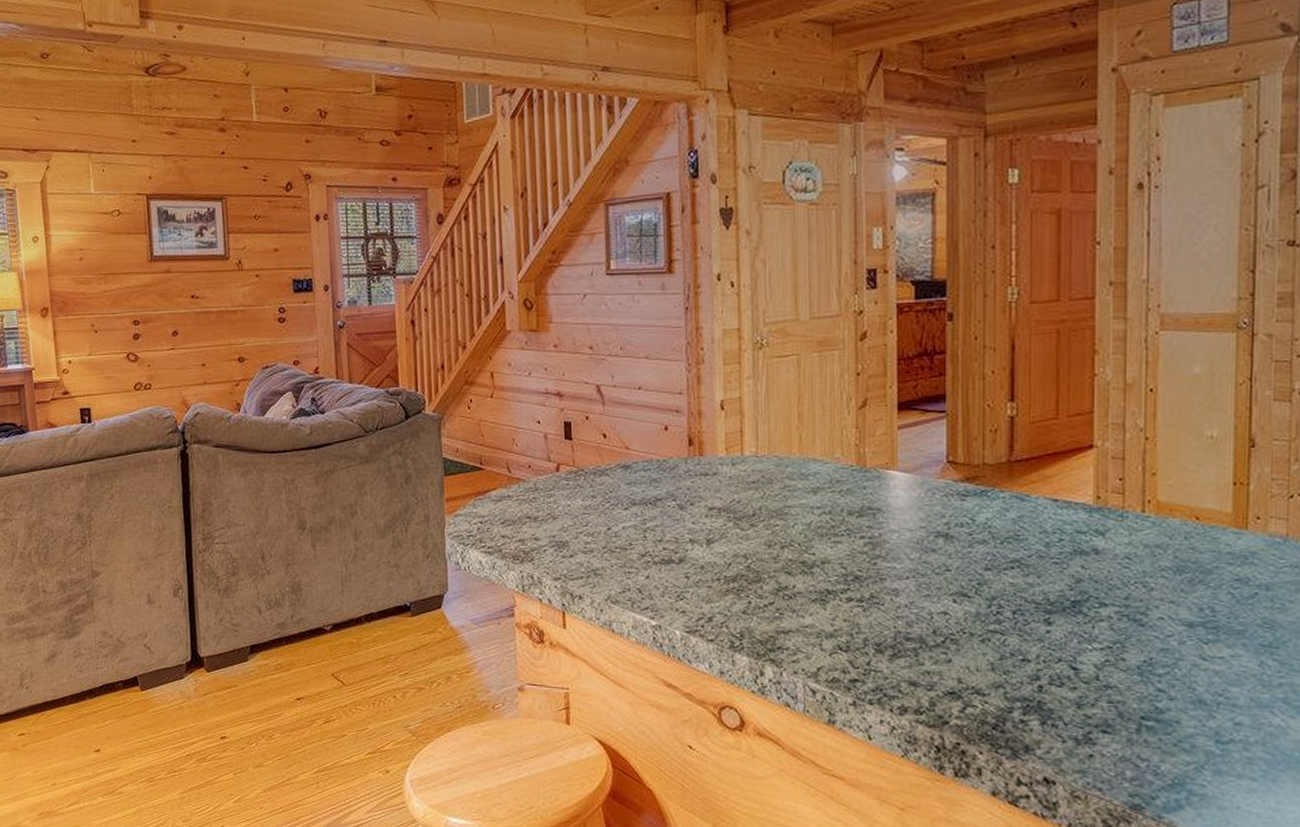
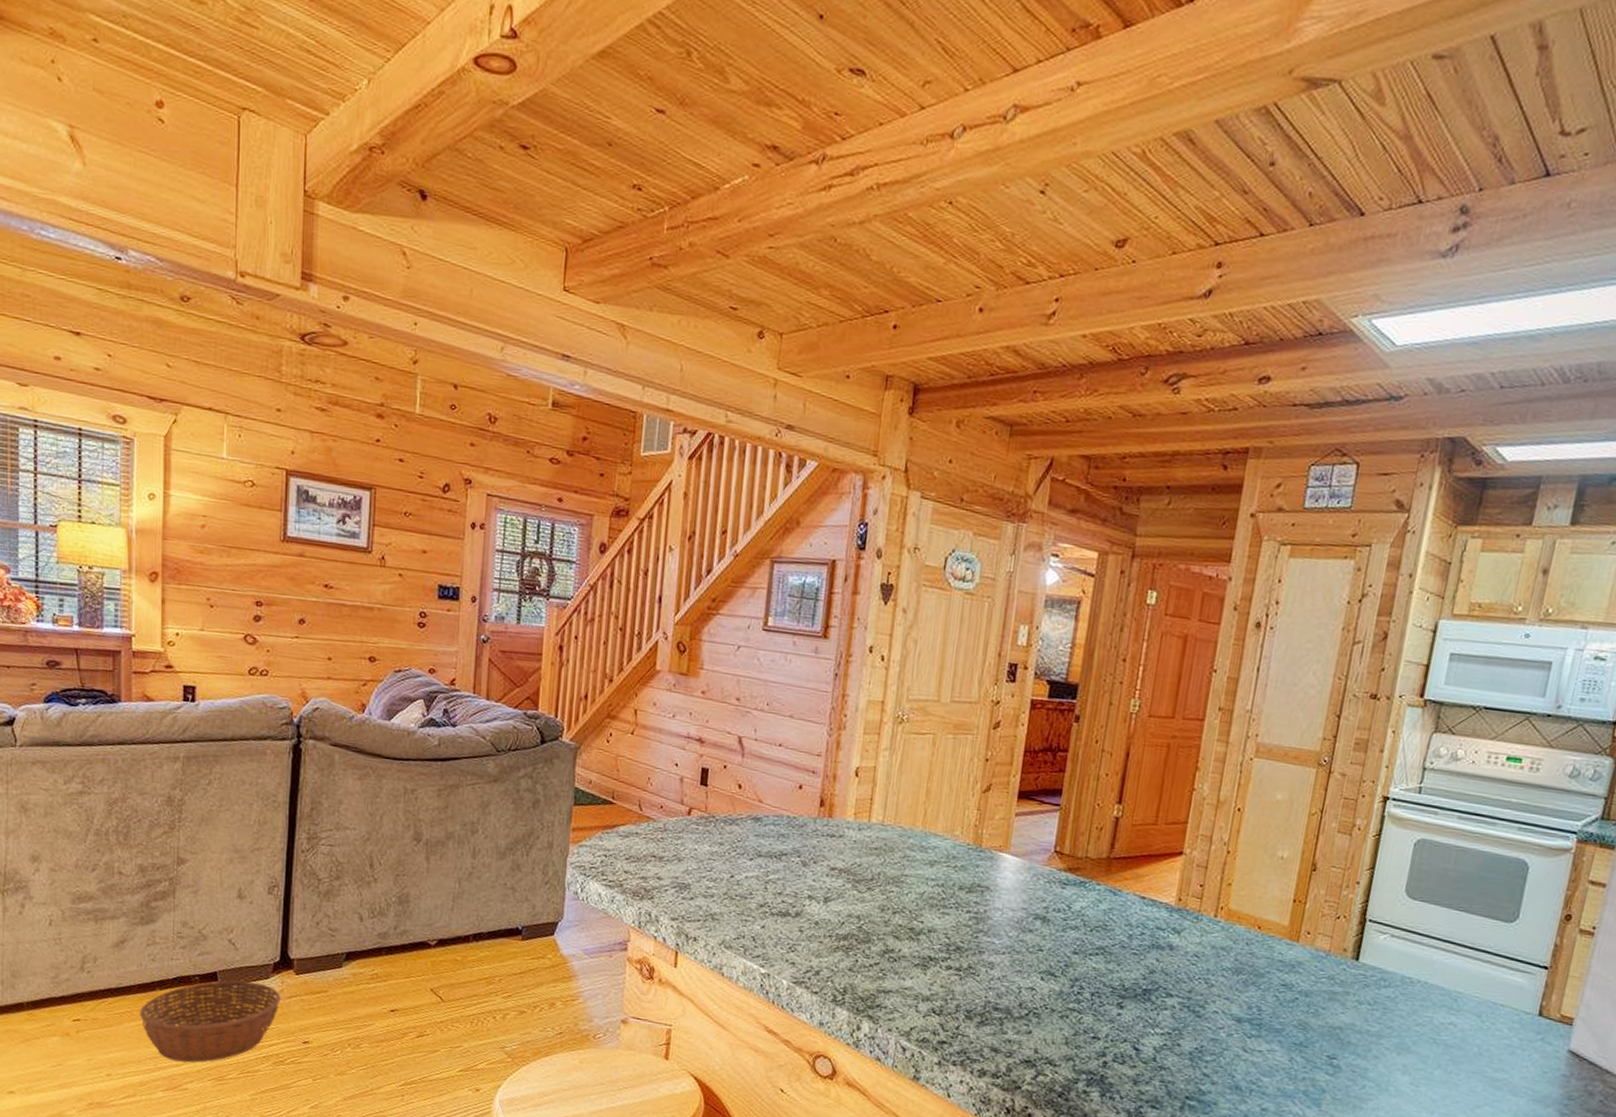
basket: none [74,682,197,767] -> present [140,980,281,1063]

